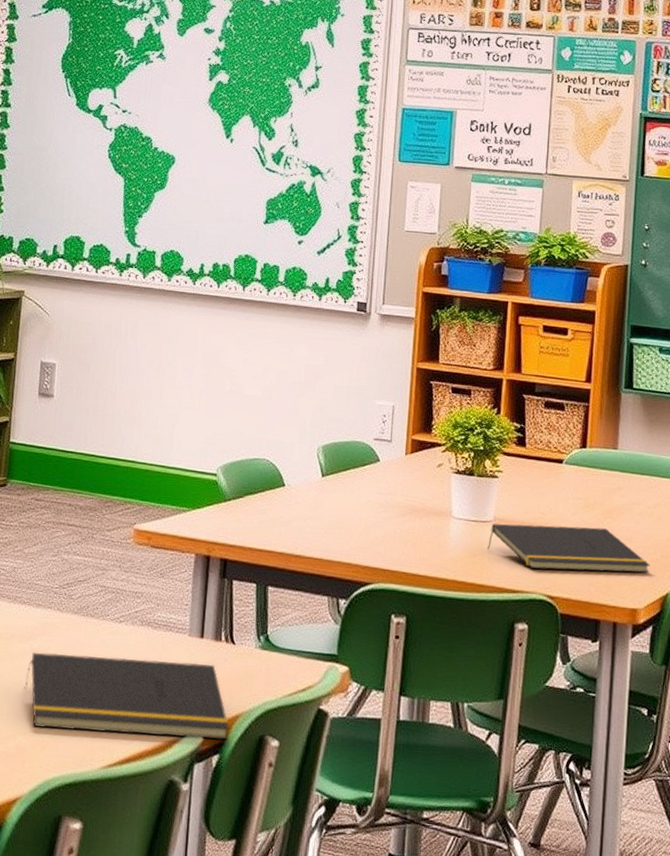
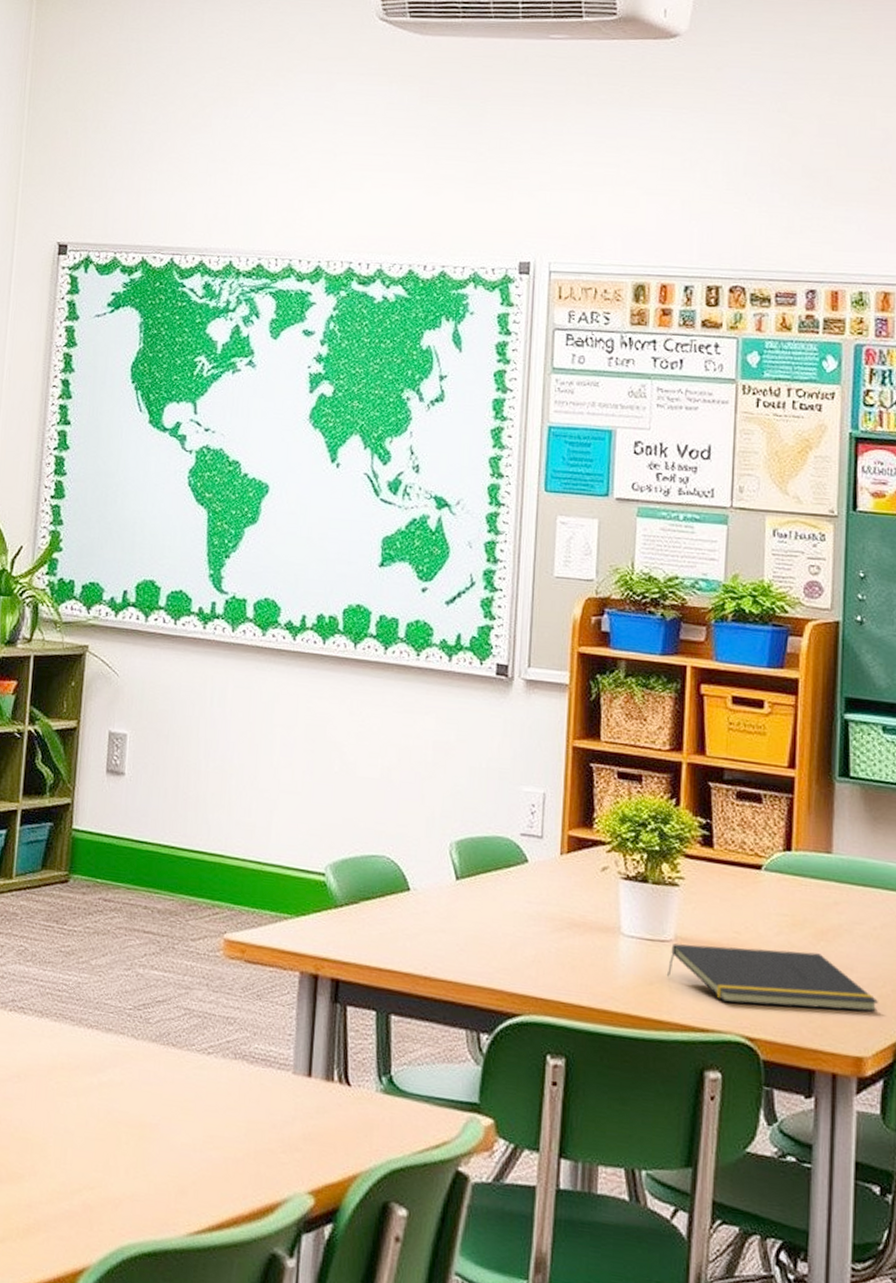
notepad: present [24,652,229,741] -> none [92,1088,345,1206]

